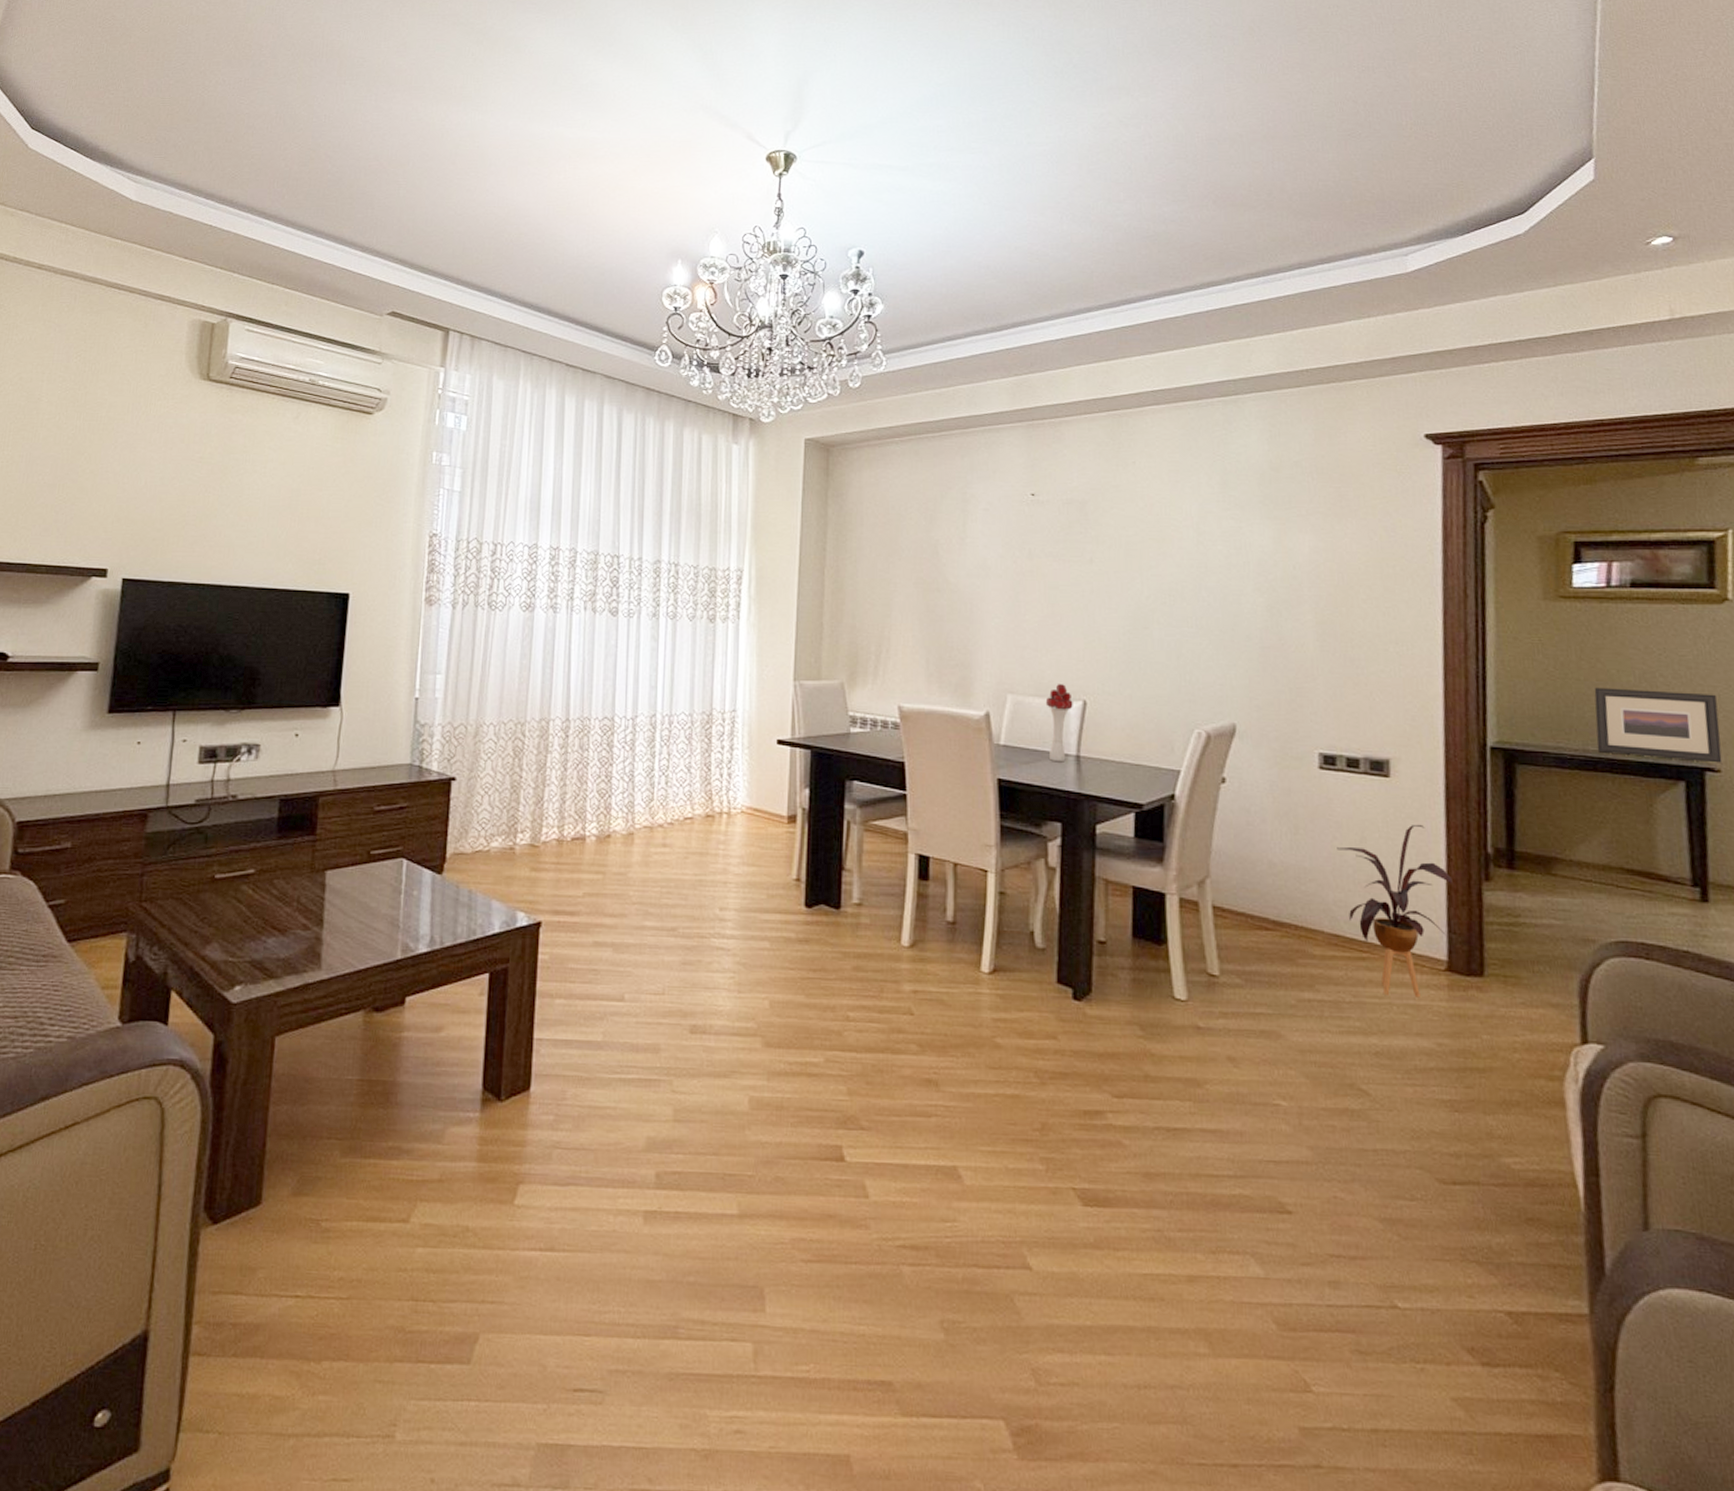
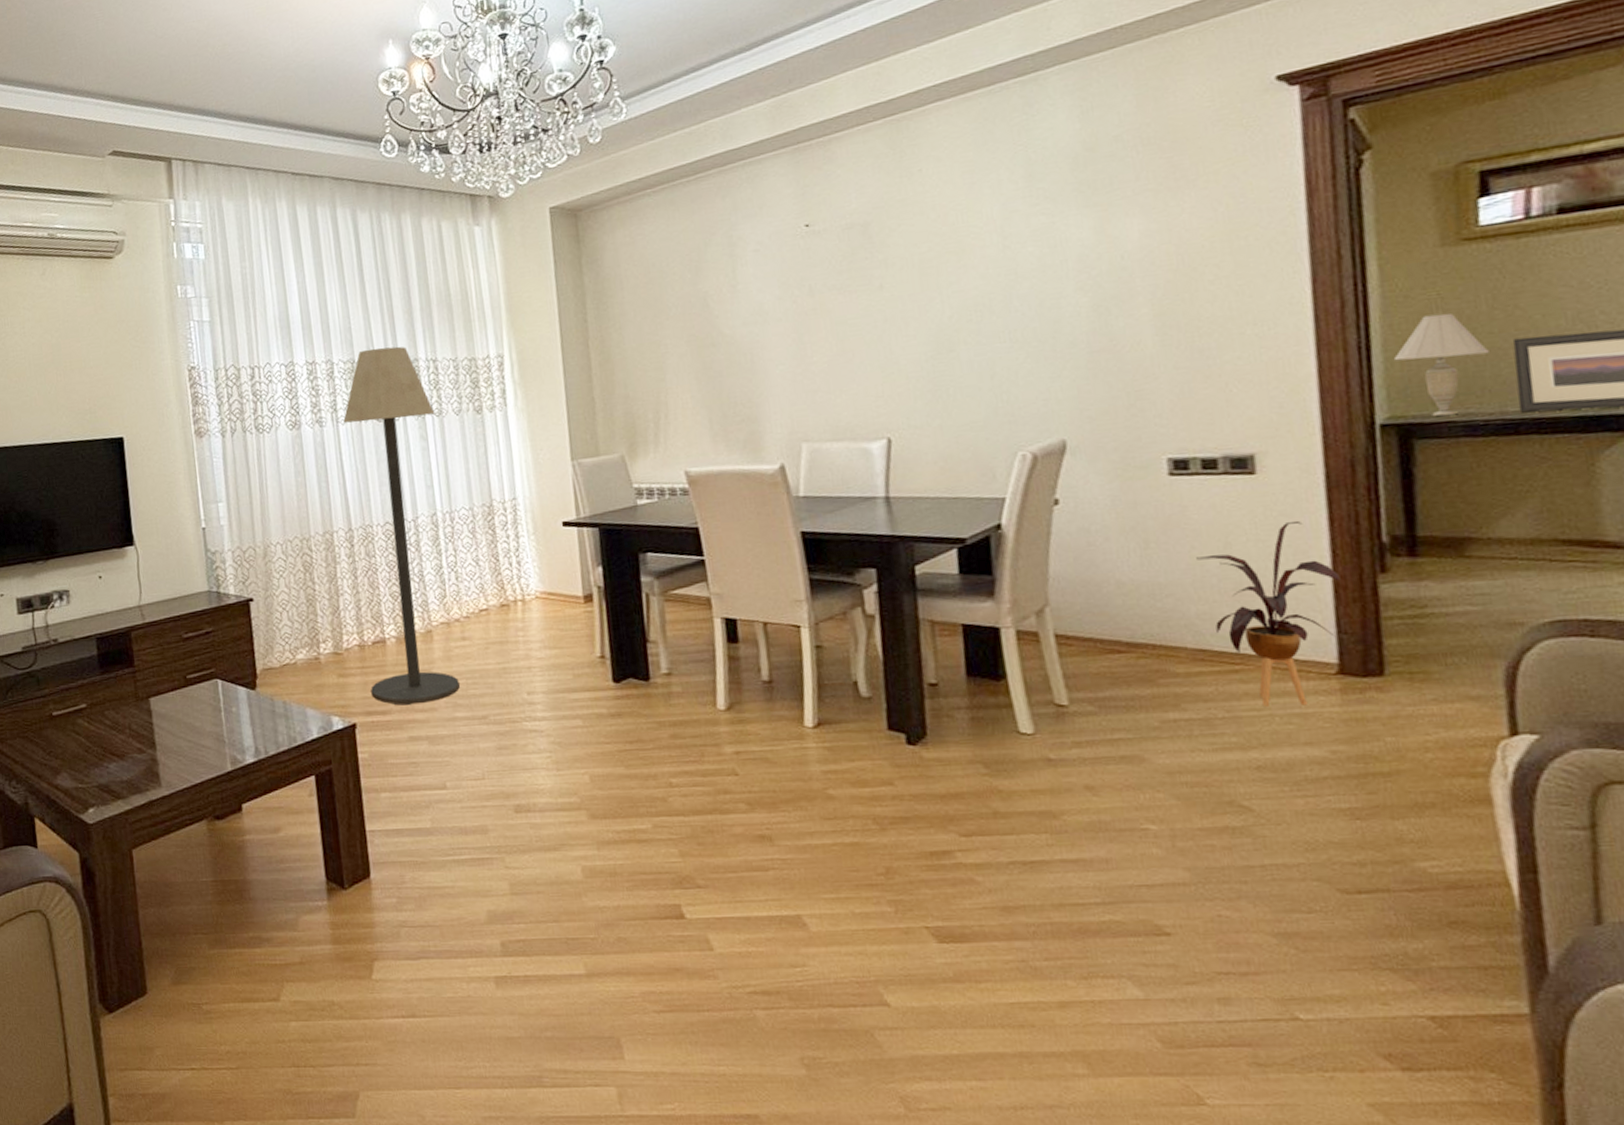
floor lamp: none [562,544,669,909] -> present [343,346,460,705]
flower bouquet: present [1045,684,1073,764] -> none [845,424,877,508]
table lamp: none [1504,657,1576,747] -> present [1394,312,1489,417]

